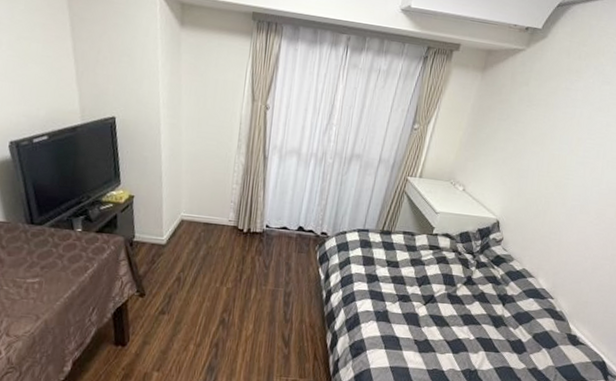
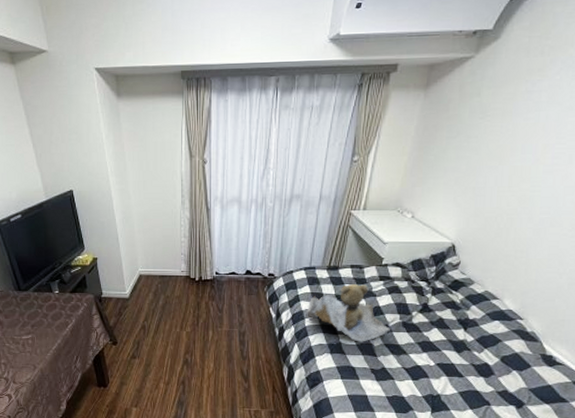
teddy bear: none [356,251,437,312] -> present [307,284,391,342]

